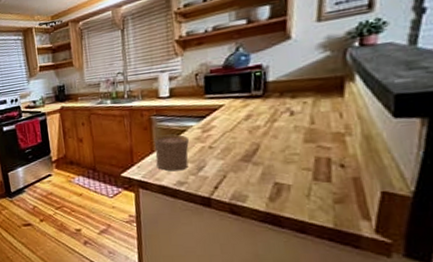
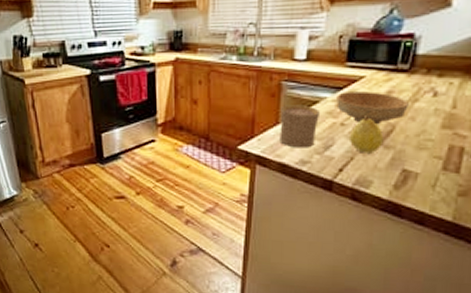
bowl: none [201,116,269,145] -> present [336,91,409,125]
fruit: none [218,138,252,171] -> present [348,116,384,153]

